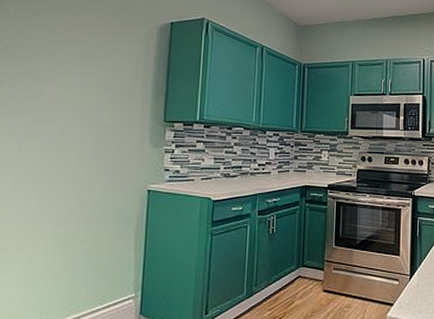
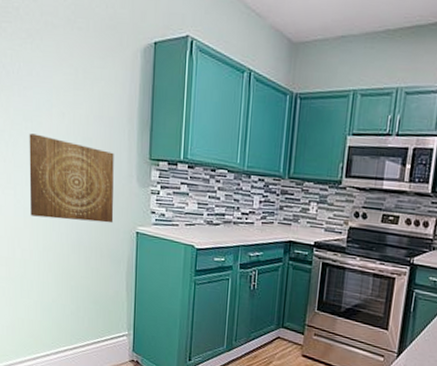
wall art: none [21,102,125,184] -> present [29,133,114,224]

